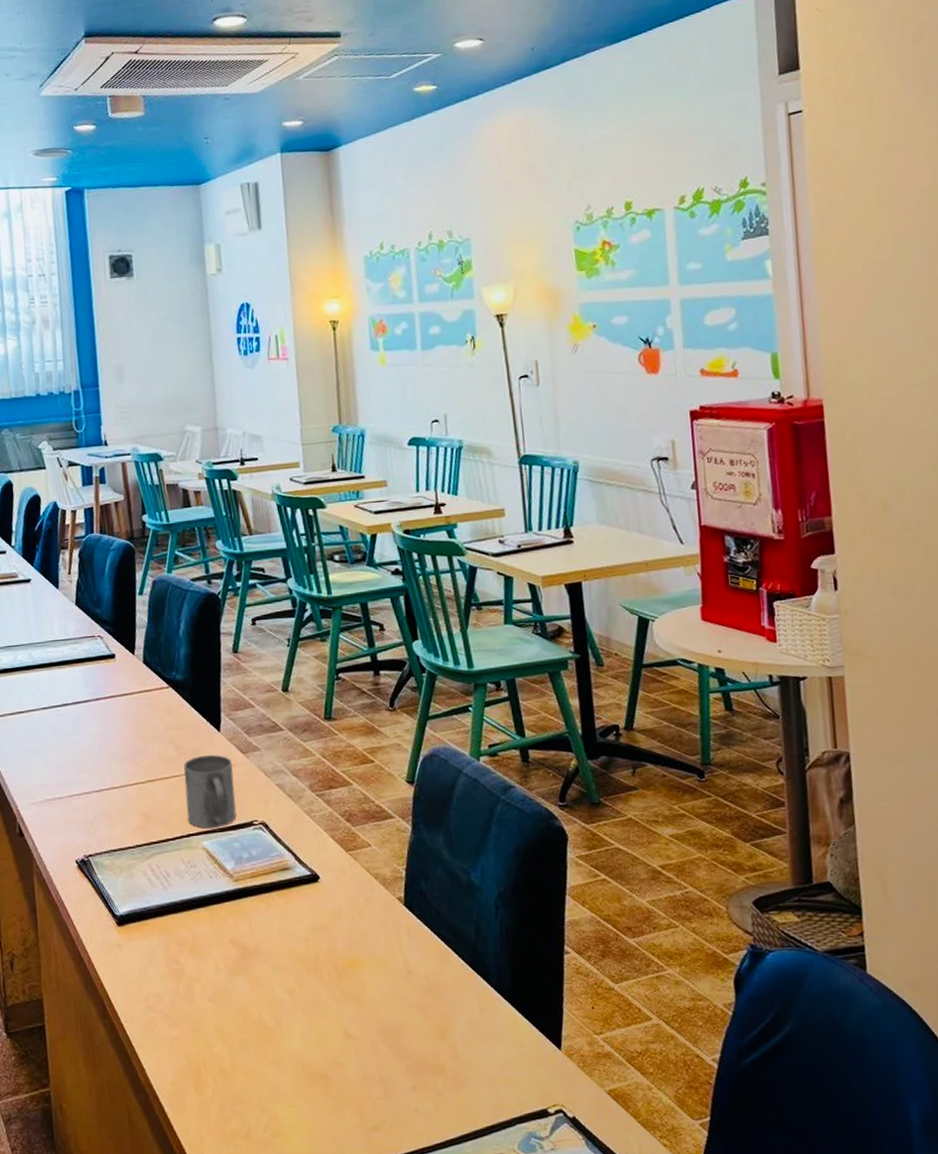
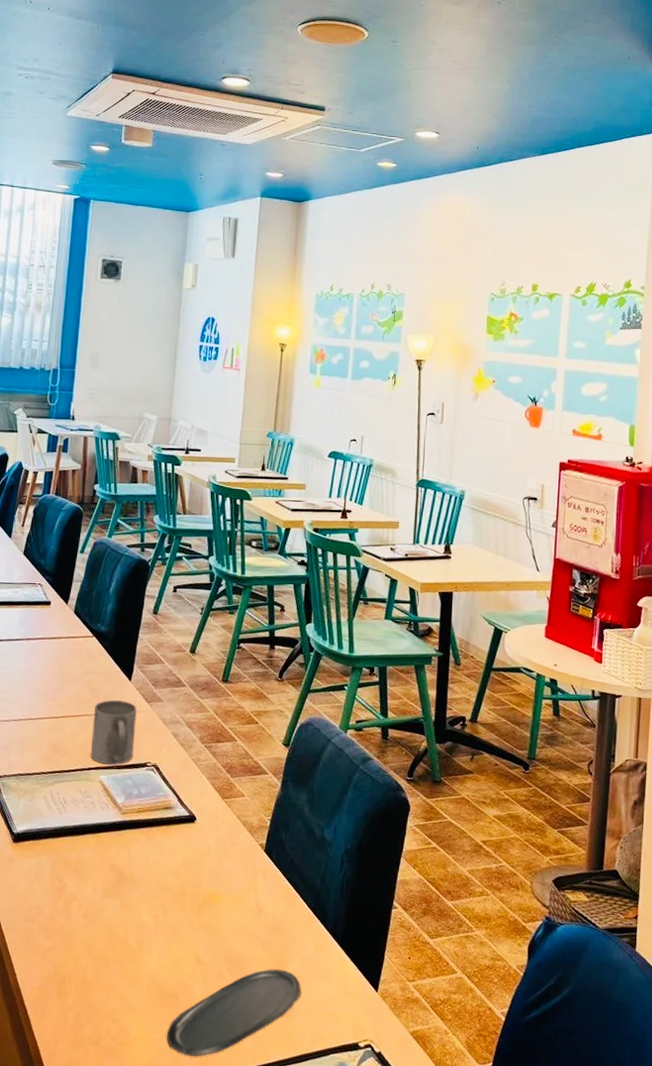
oval tray: none [324,1035,471,1141] -> present [167,969,301,1057]

